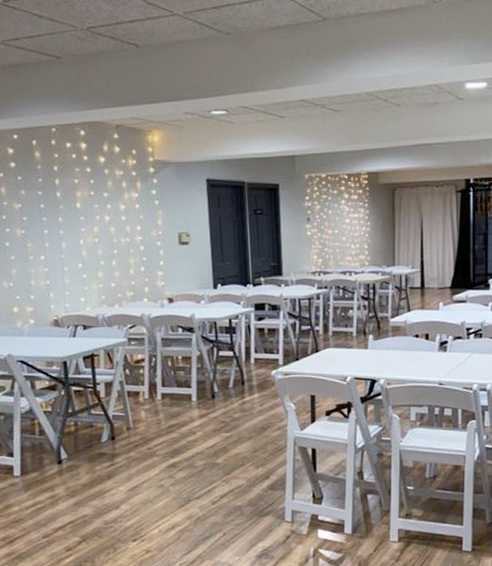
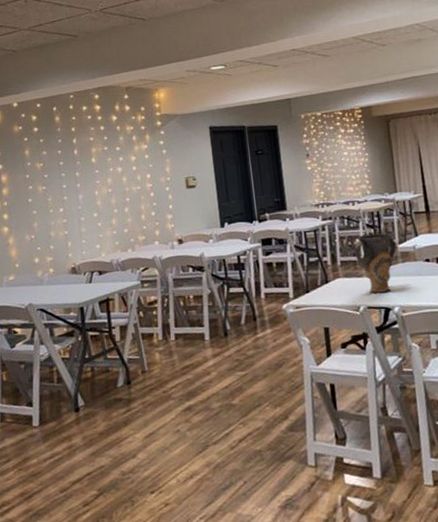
vase: none [346,305,388,365] -> present [354,233,396,293]

